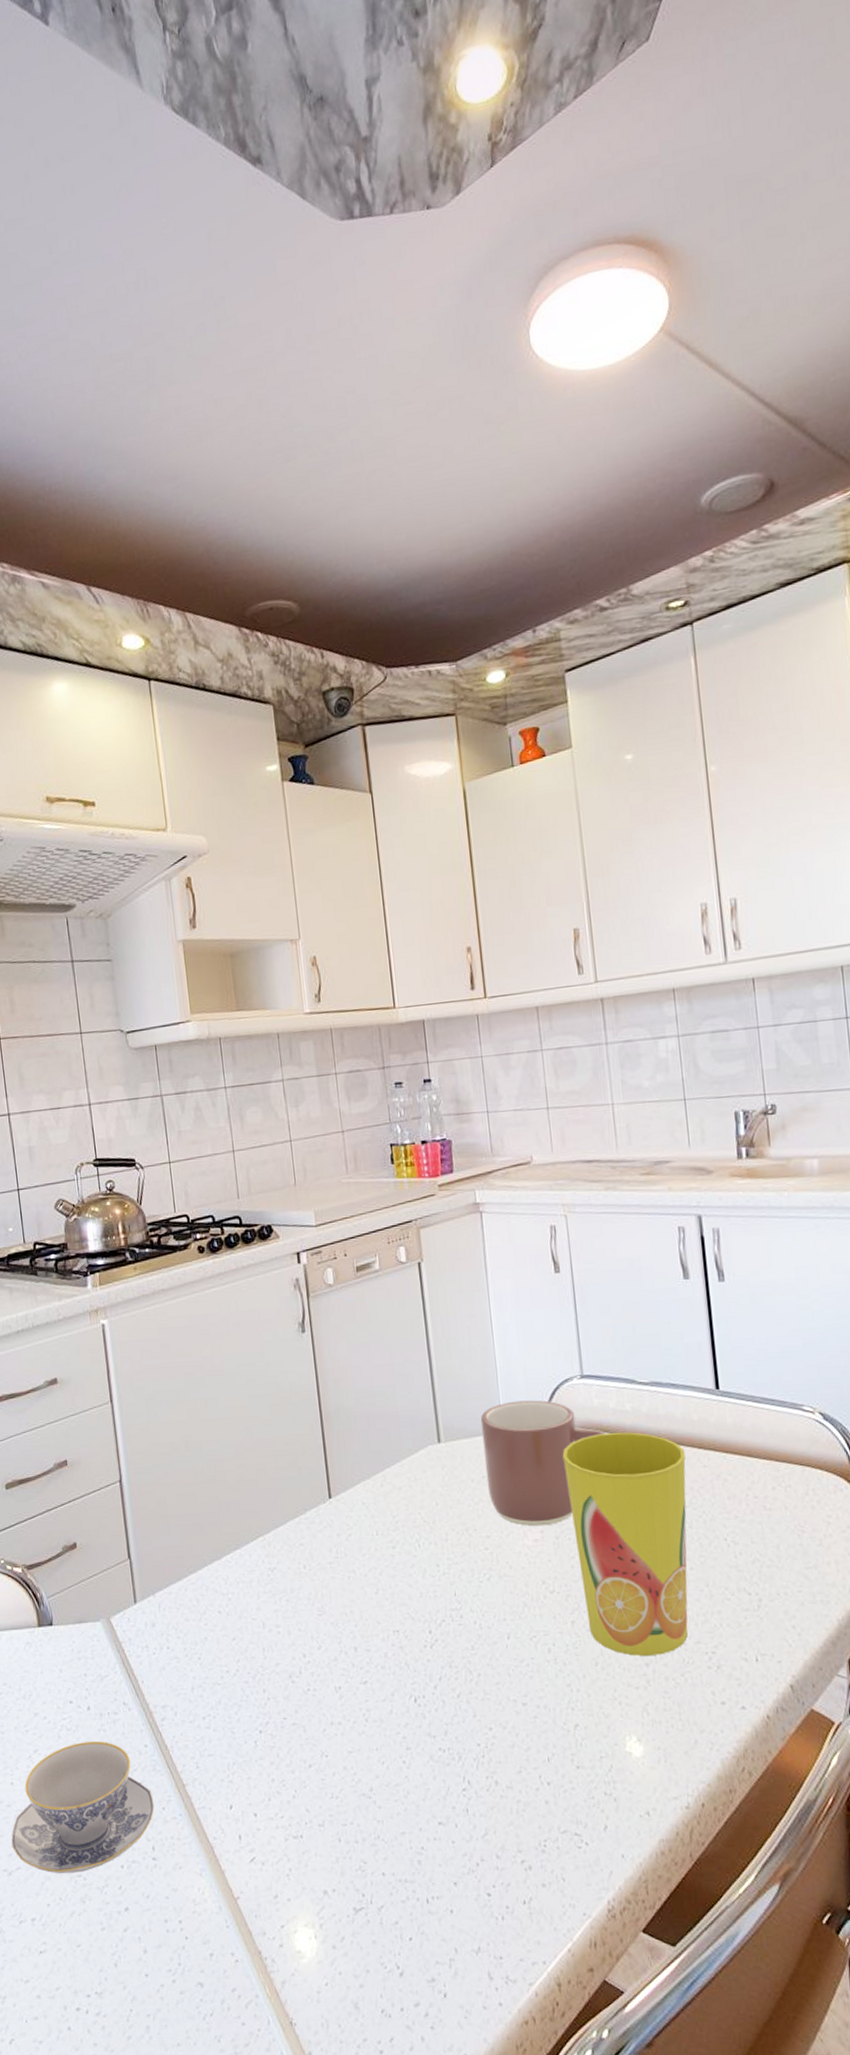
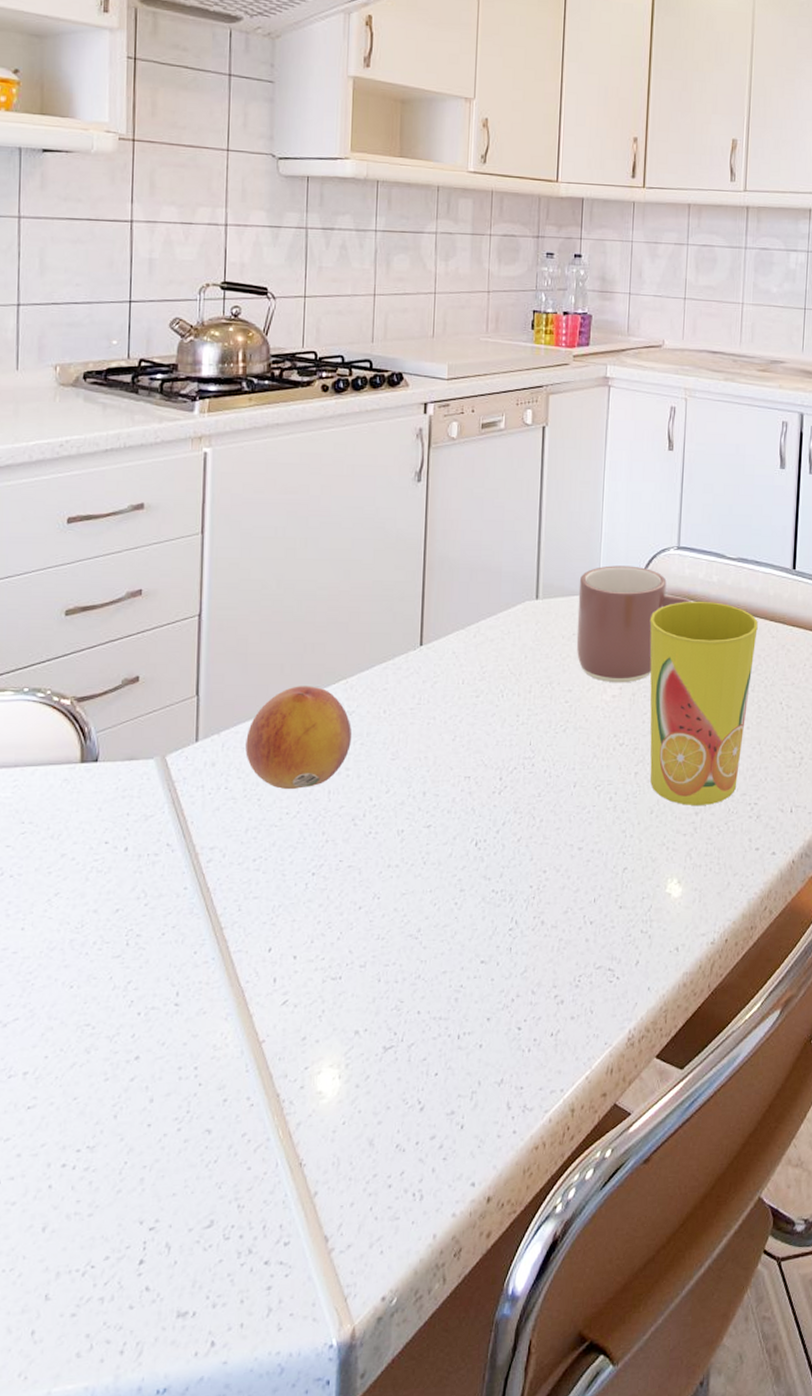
teacup: present [11,1741,155,1874] -> none [12,883,186,1024]
fruit: none [179,1544,277,1648] -> present [245,686,351,790]

